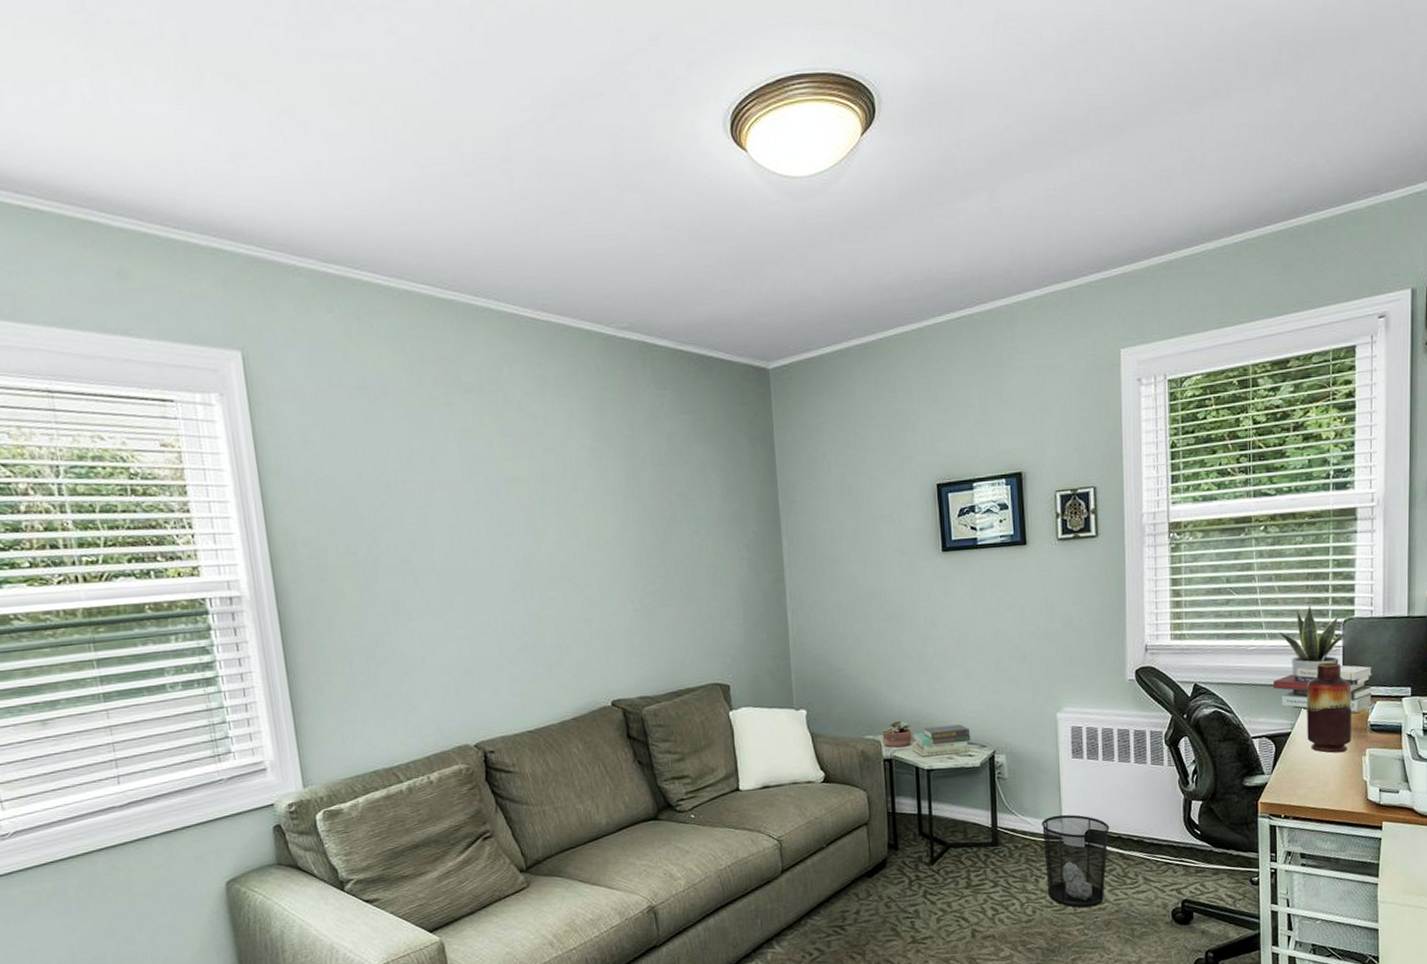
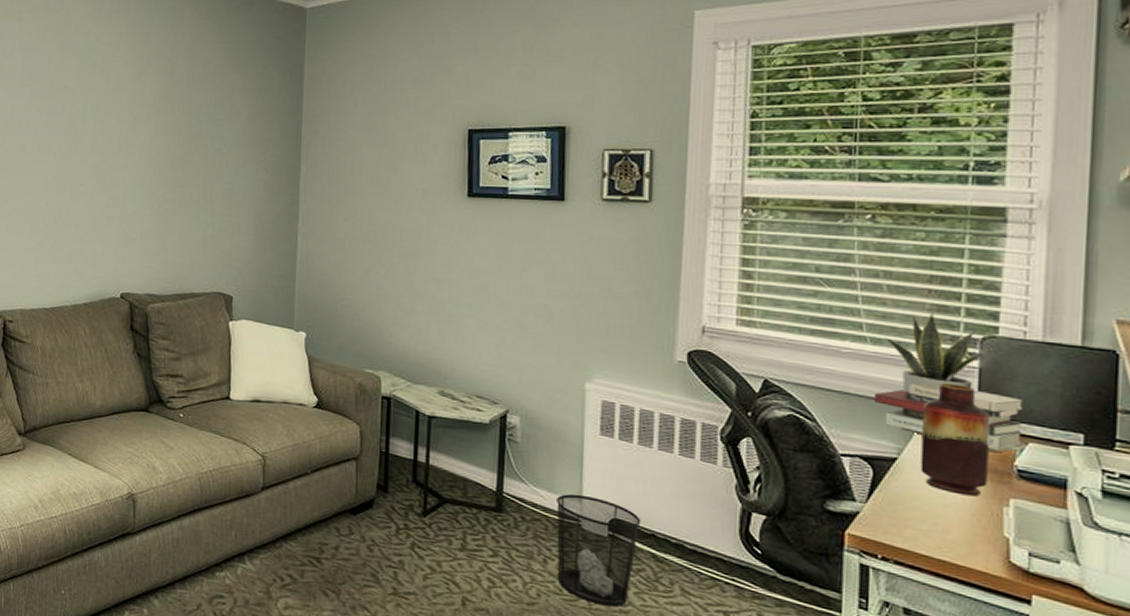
succulent plant: present [881,719,914,751] -> none [381,358,416,391]
books: present [911,724,971,757] -> none [413,372,482,406]

